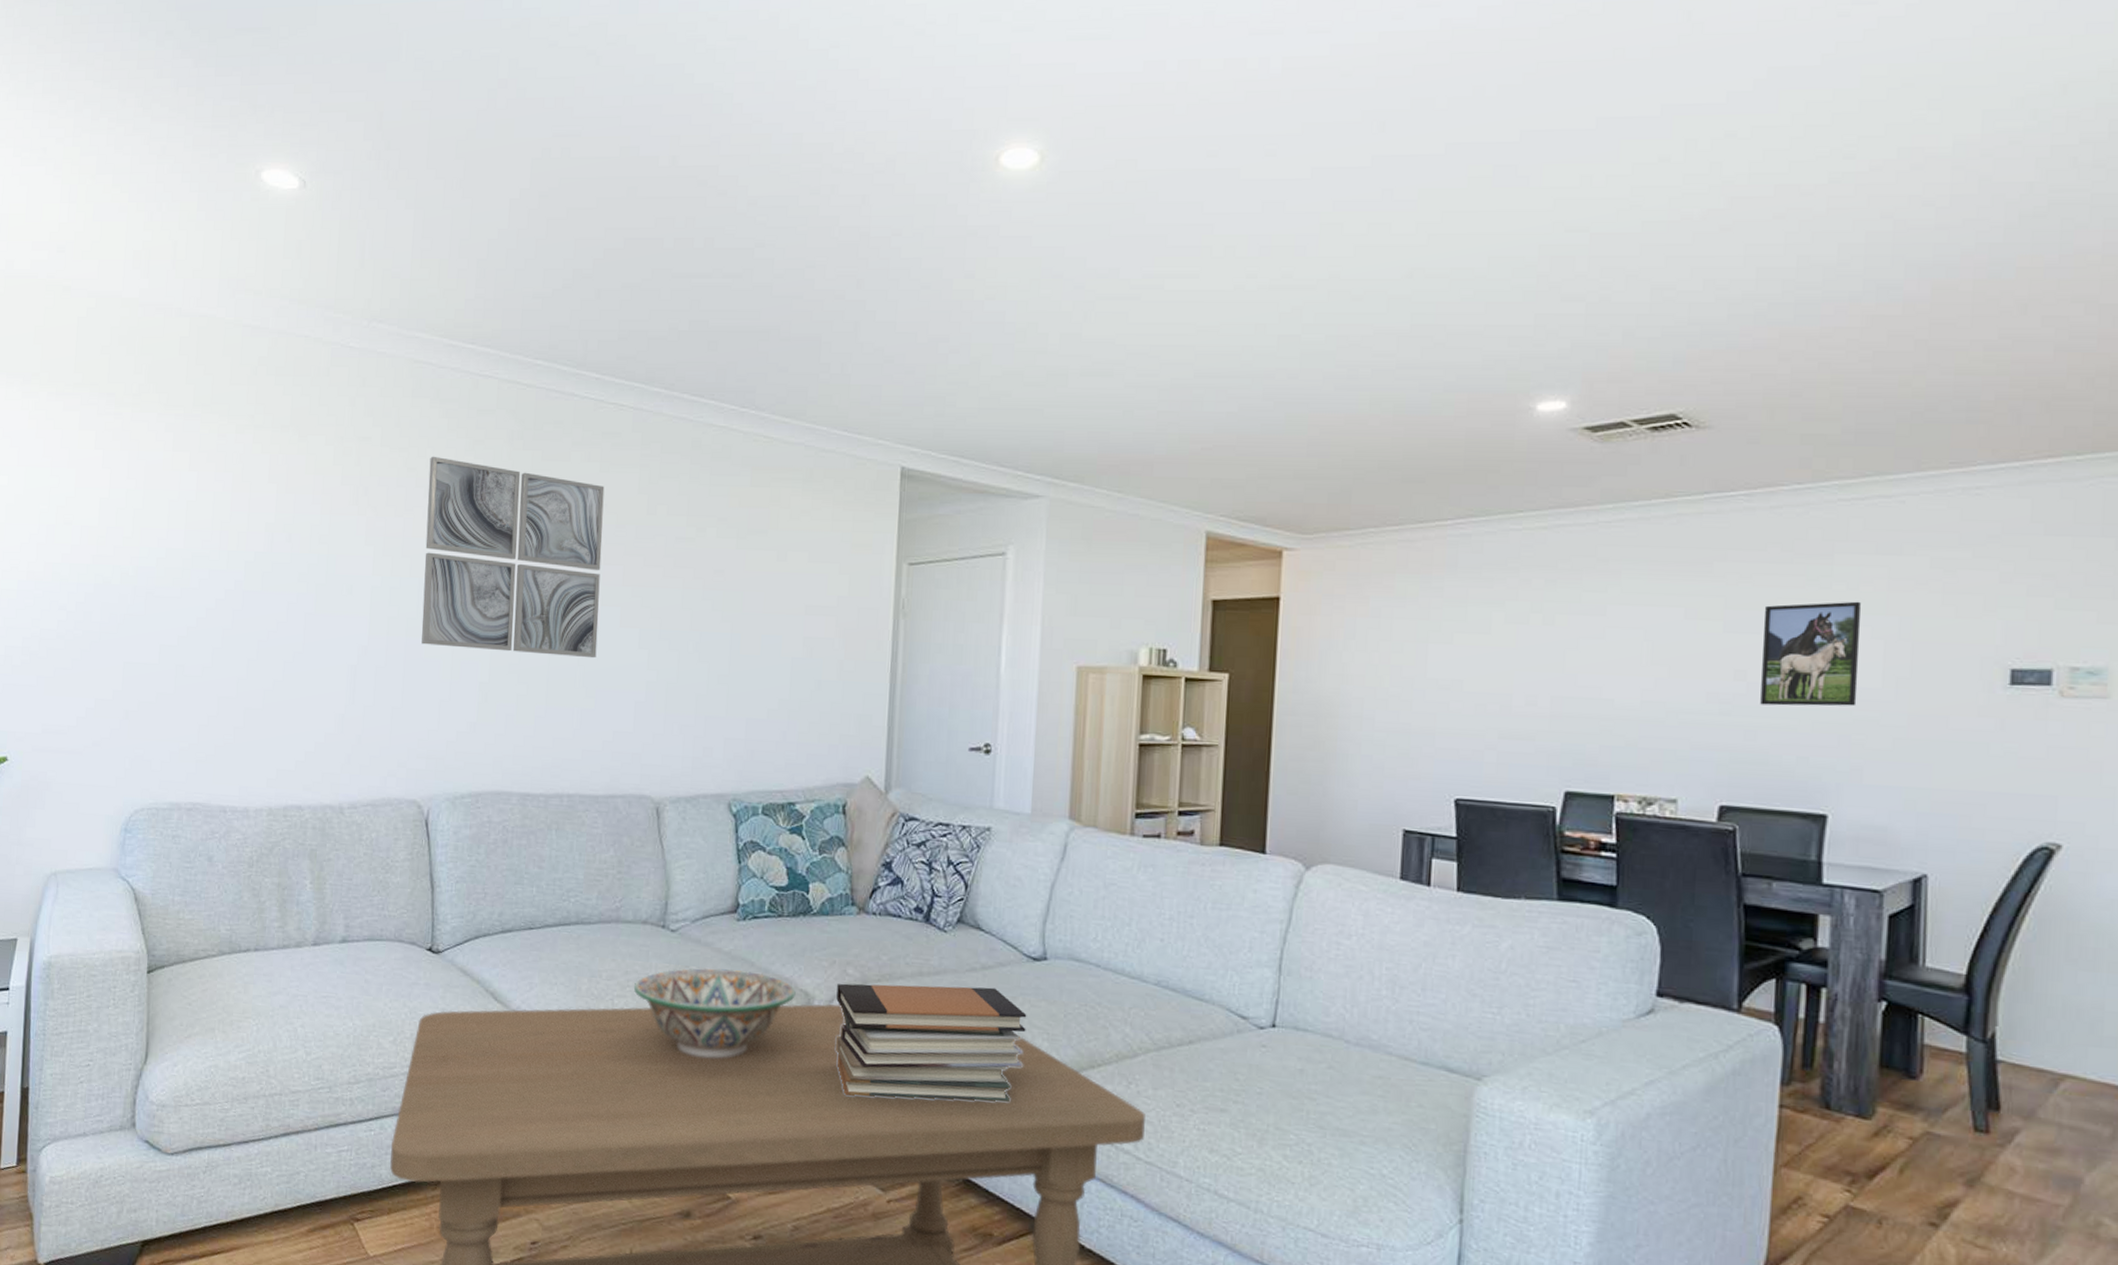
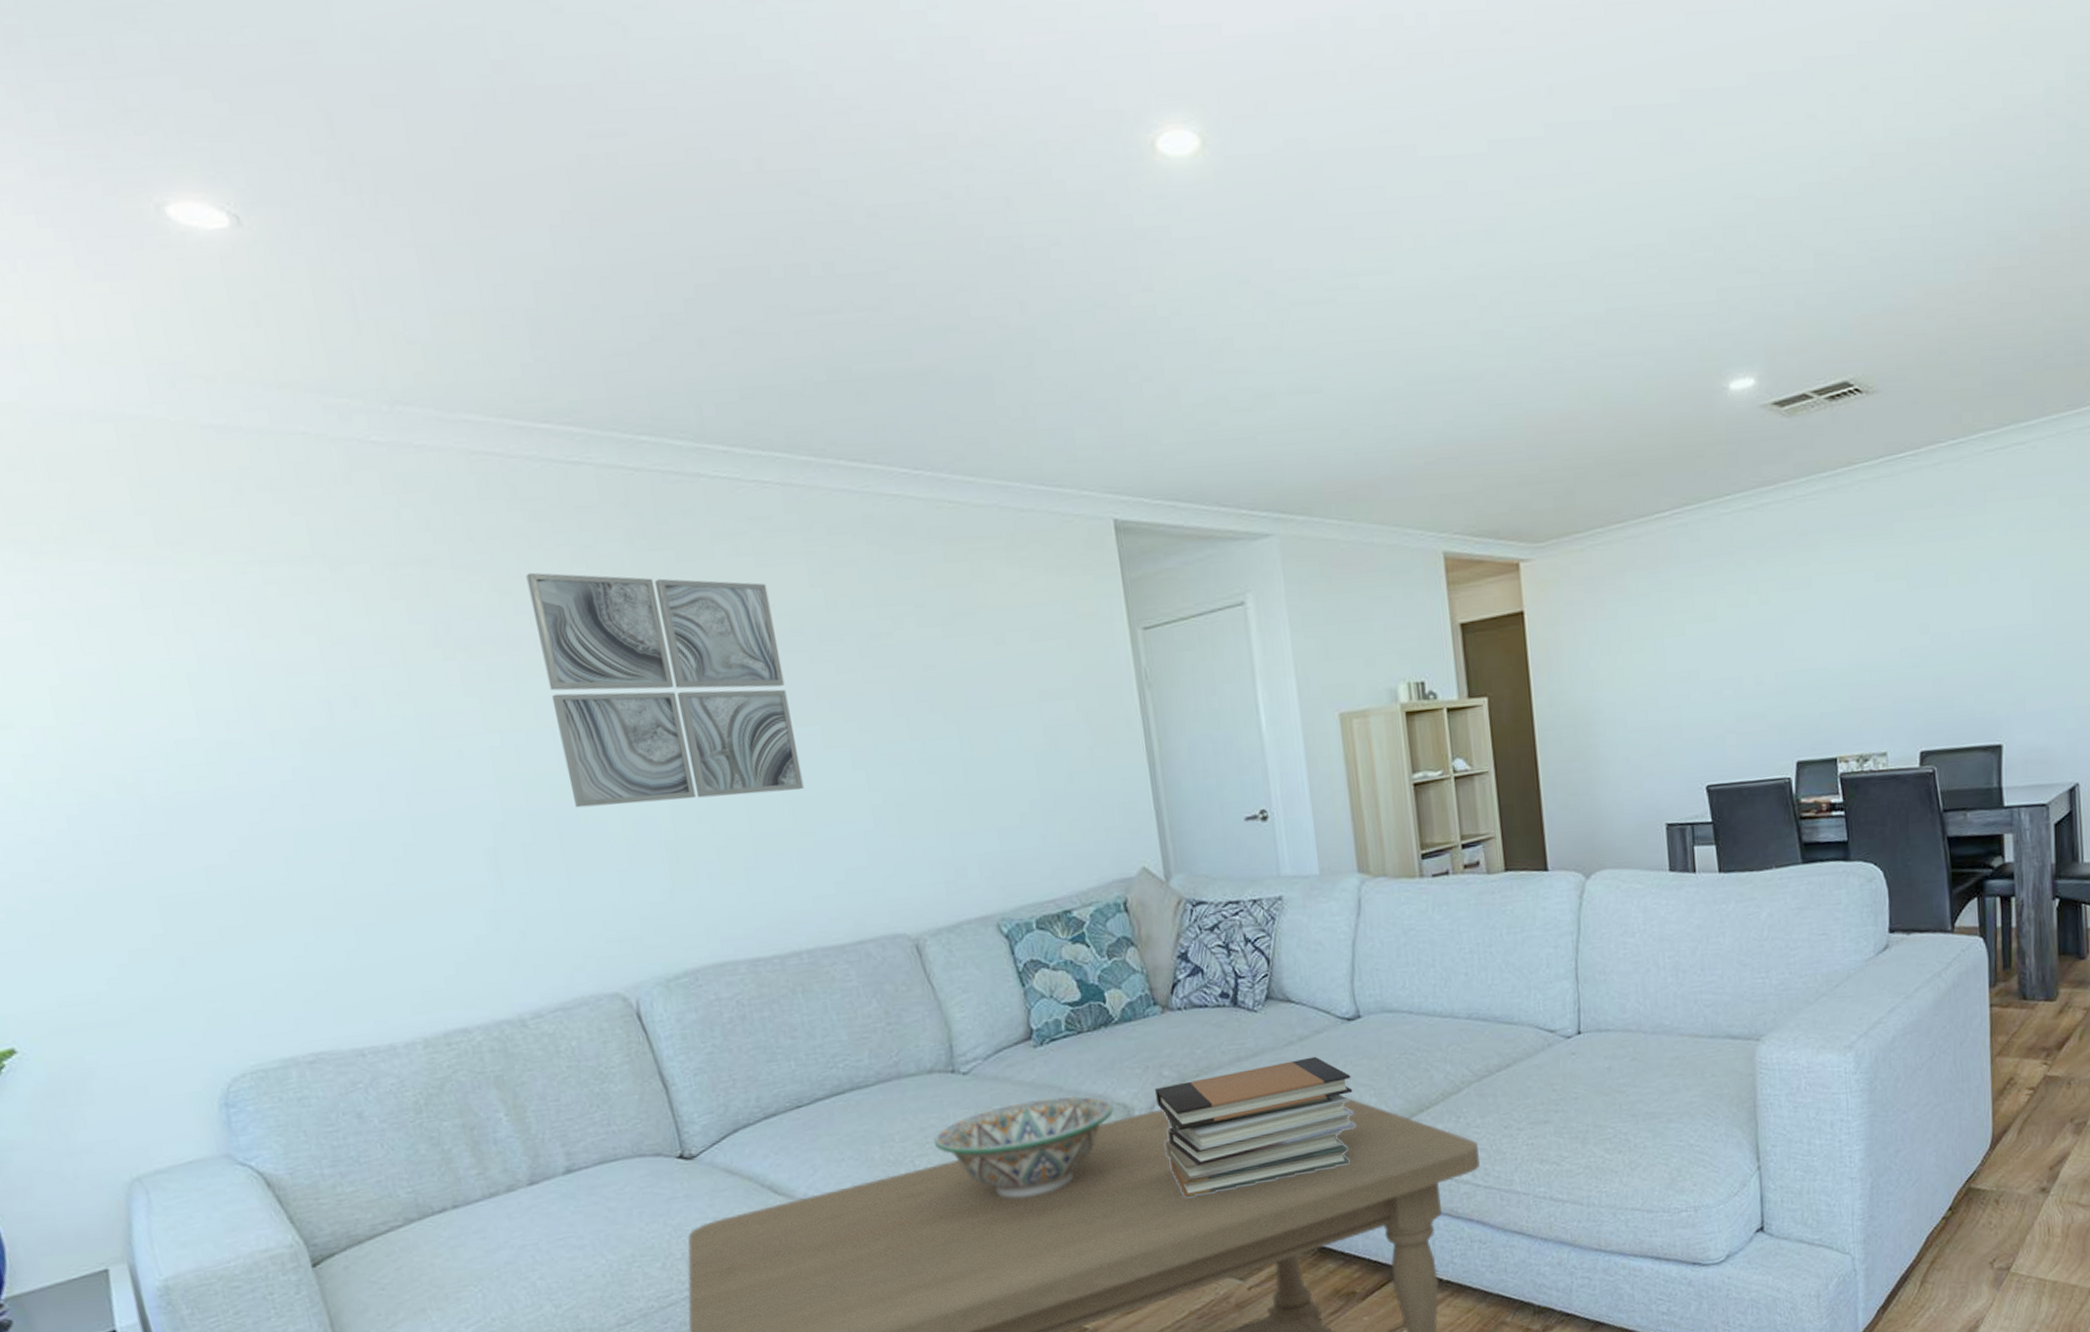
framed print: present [1760,601,1862,707] -> none [1937,545,2015,653]

